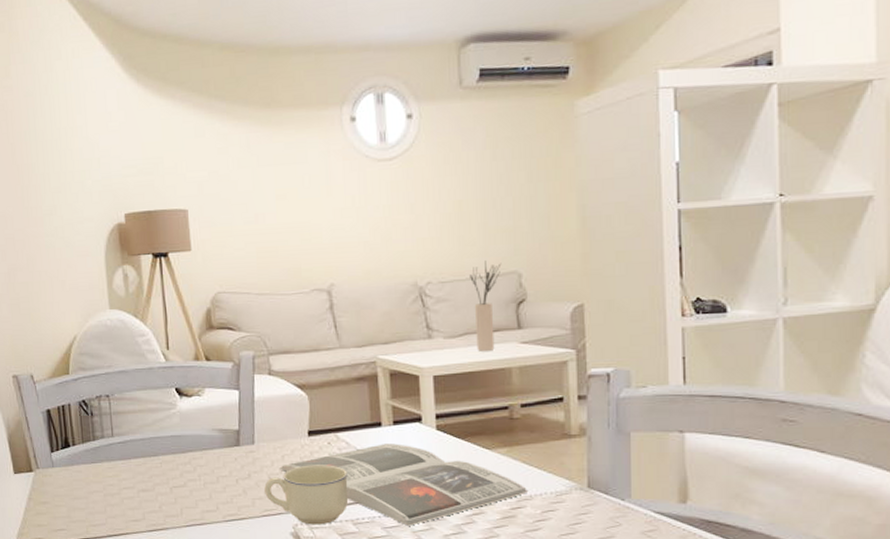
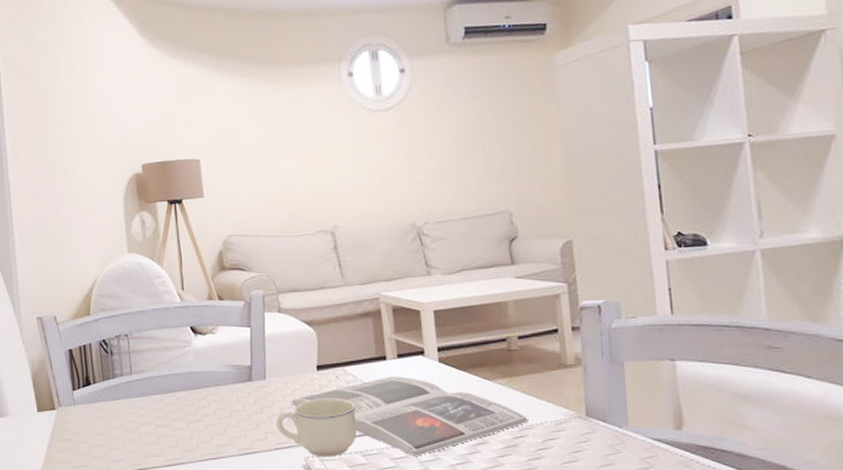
vase: present [470,260,502,353] -> none [464,201,493,288]

